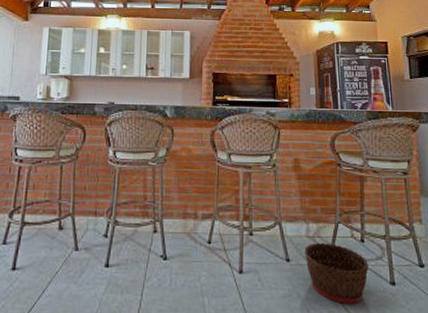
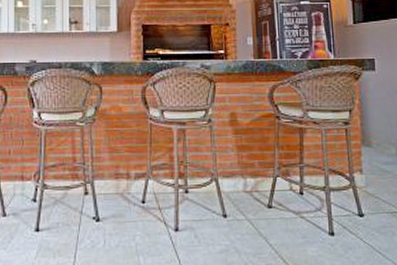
basket: present [304,243,369,304] -> none [242,197,307,256]

